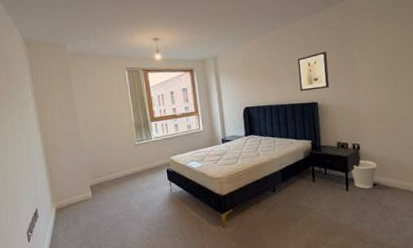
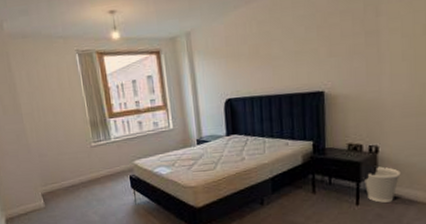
wall art: present [297,51,330,91] -> none [299,20,342,77]

